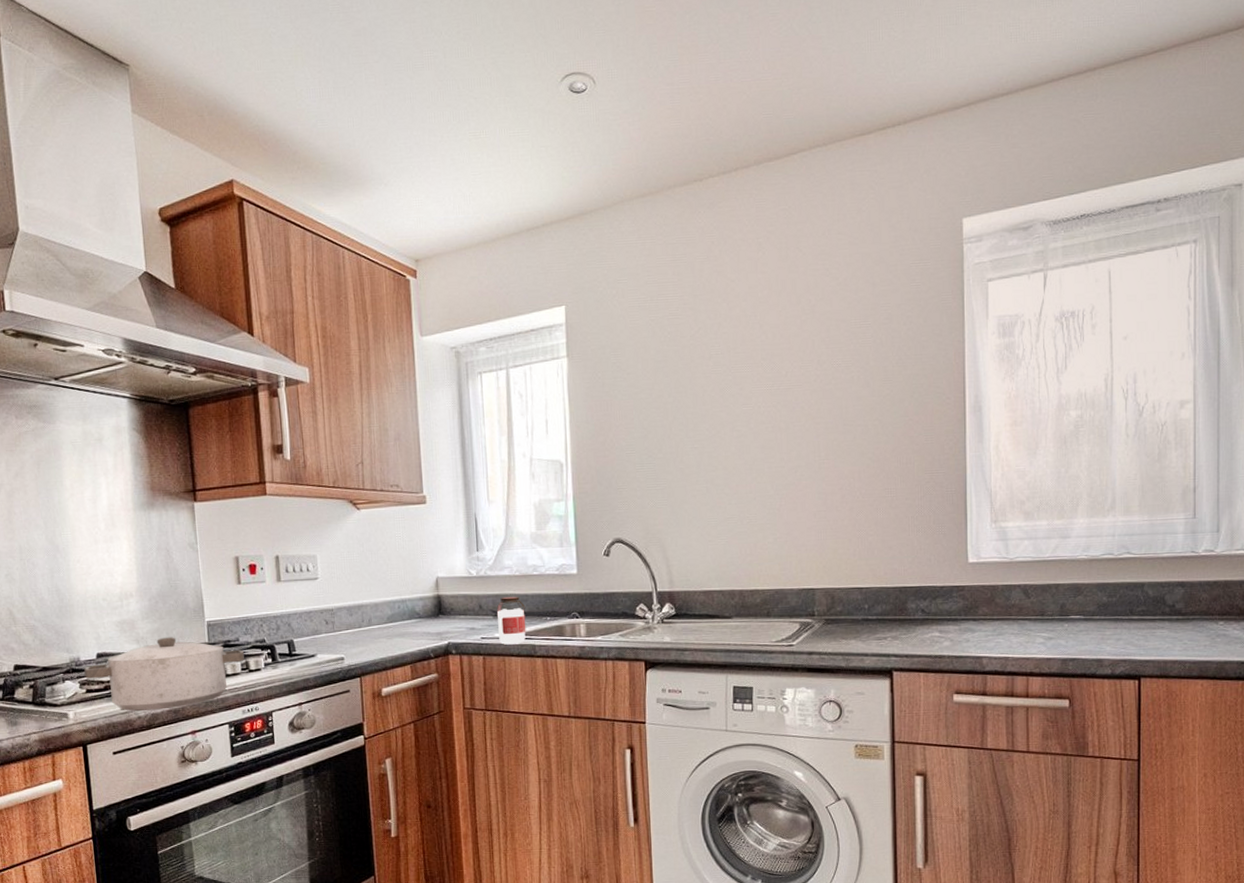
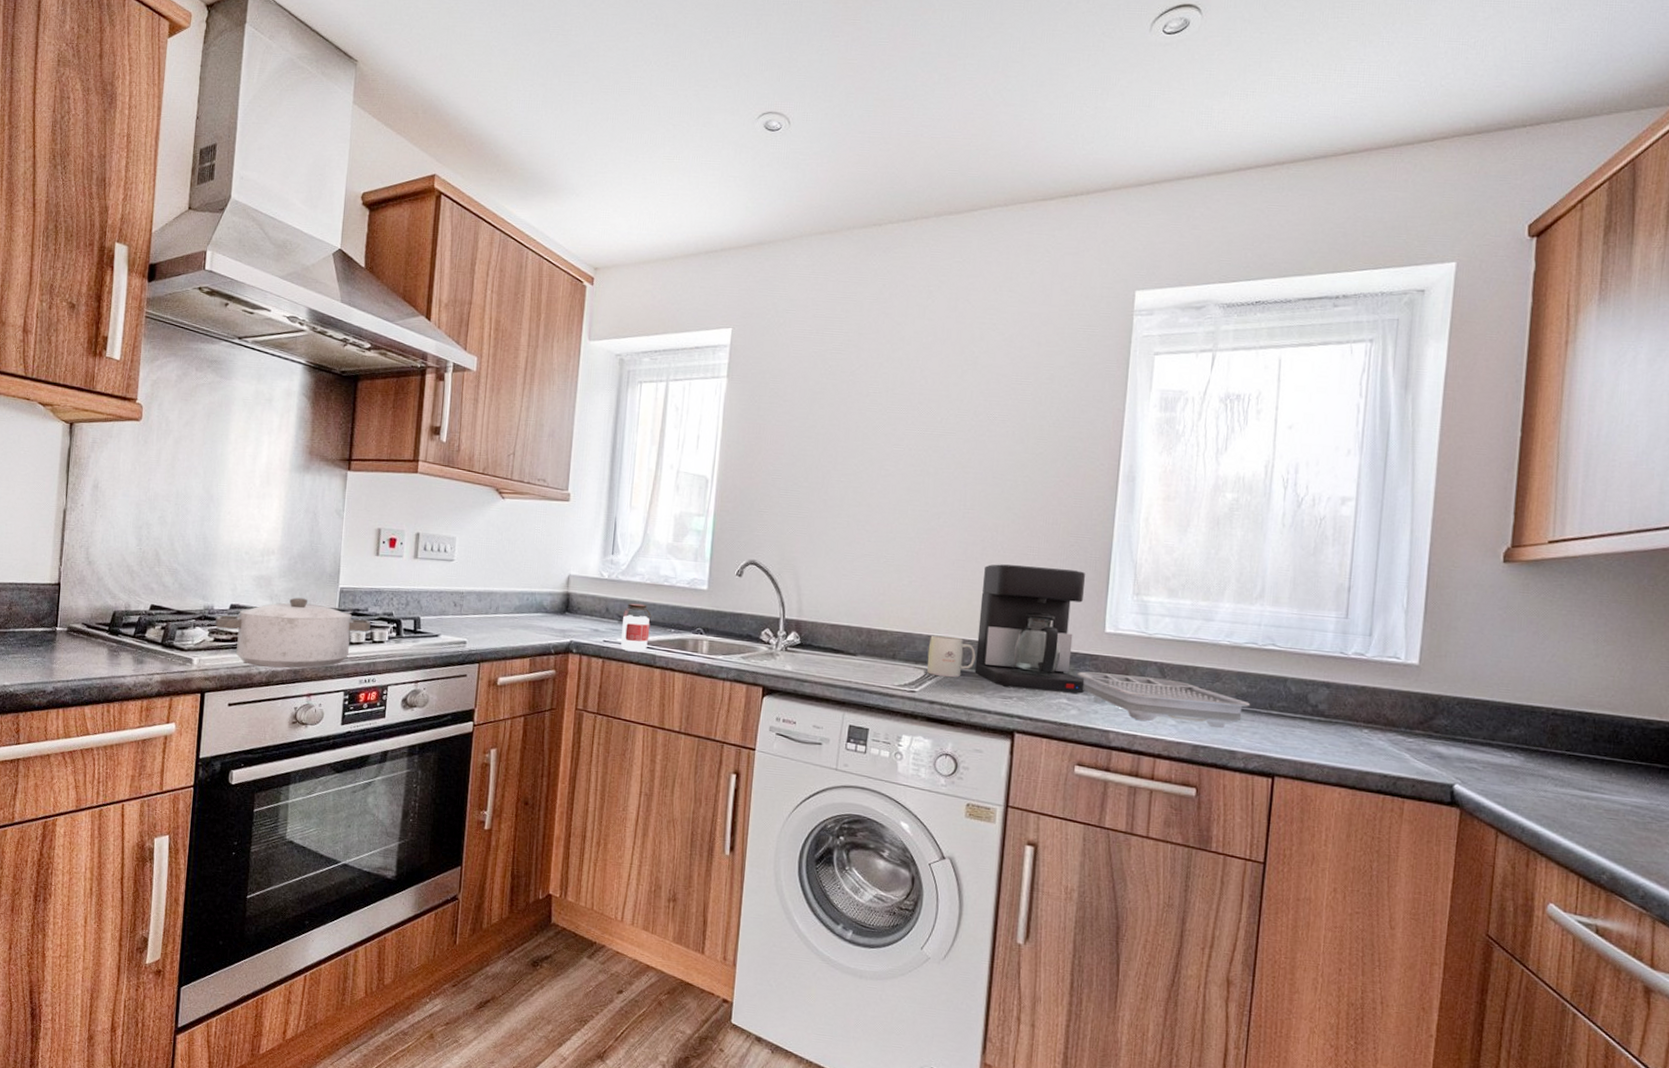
mug: none [800,587,847,628] -> present [926,635,976,678]
coffee maker: none [845,506,954,630] -> present [974,564,1085,695]
dish rack: none [945,600,1112,643] -> present [1076,671,1251,729]

